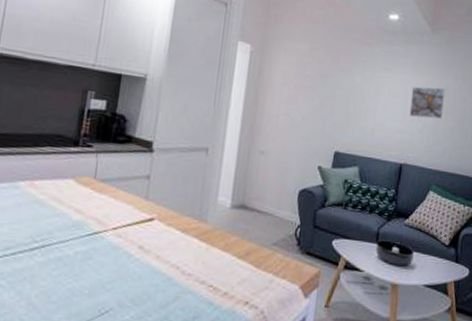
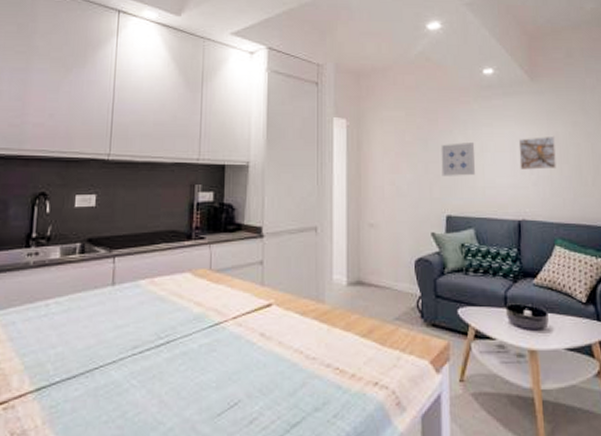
wall art: none [336,82,371,116] -> present [441,143,475,176]

